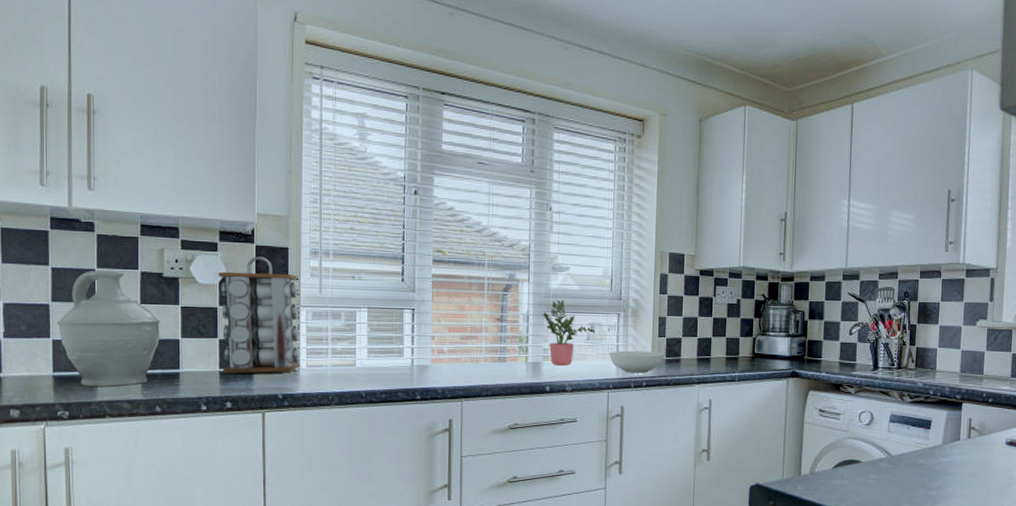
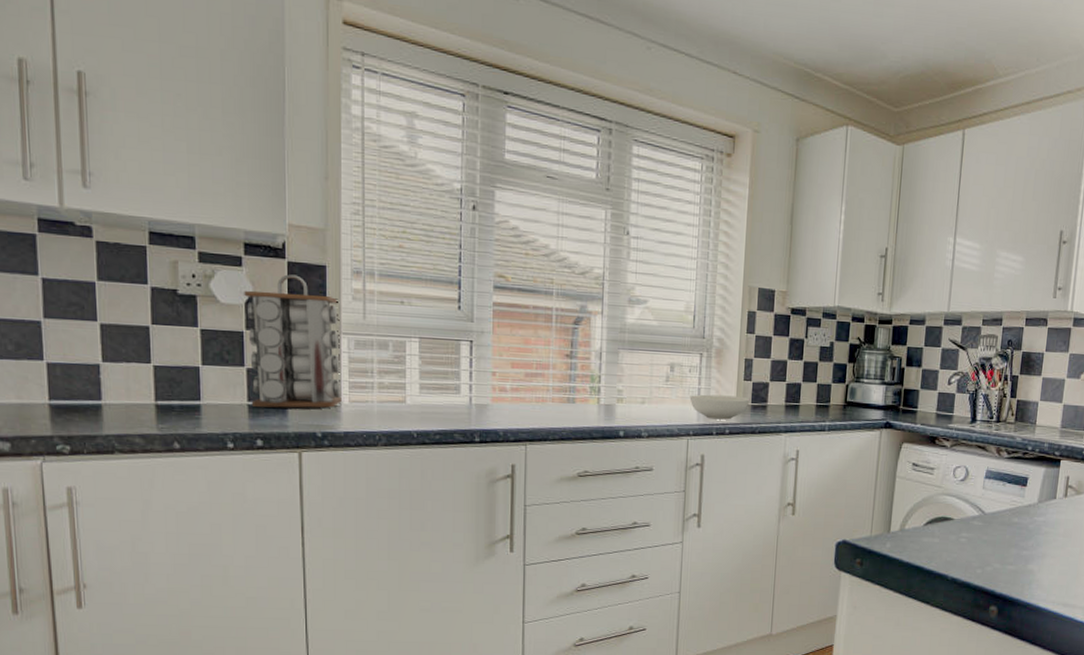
ceramic jug: present [57,270,161,388] -> none [52,283,177,420]
potted plant: present [543,300,595,367] -> none [618,336,675,410]

